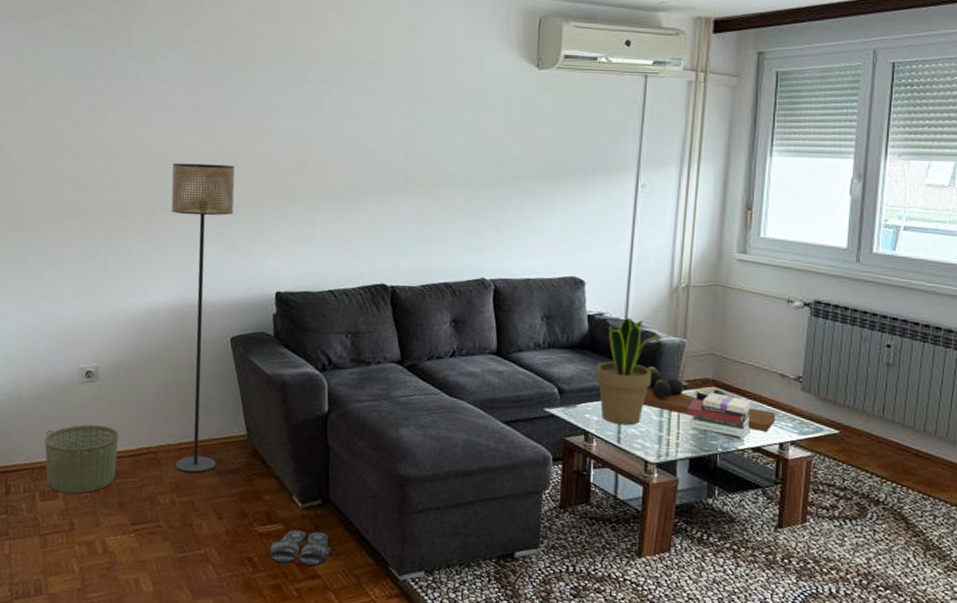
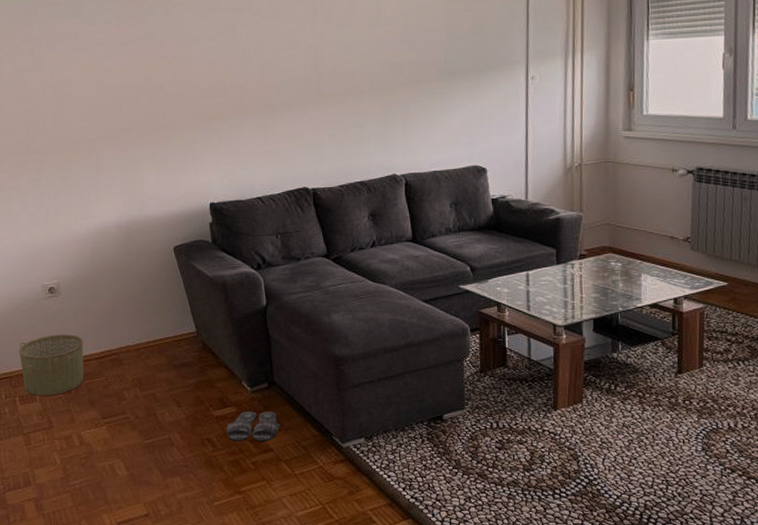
floor lamp: present [171,163,235,473] -> none [107,93,171,369]
potted plant: present [595,317,662,426] -> none [503,197,561,295]
decorative tray: present [643,366,776,431] -> none [547,239,669,289]
books: present [686,393,752,439] -> none [587,259,647,298]

